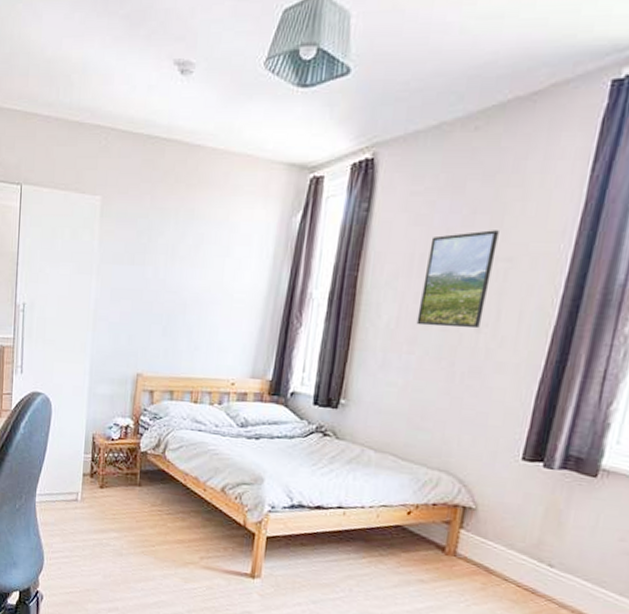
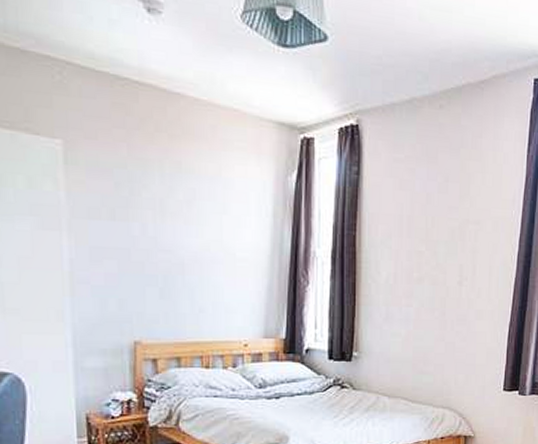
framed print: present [416,230,499,329] -> none [411,196,467,282]

